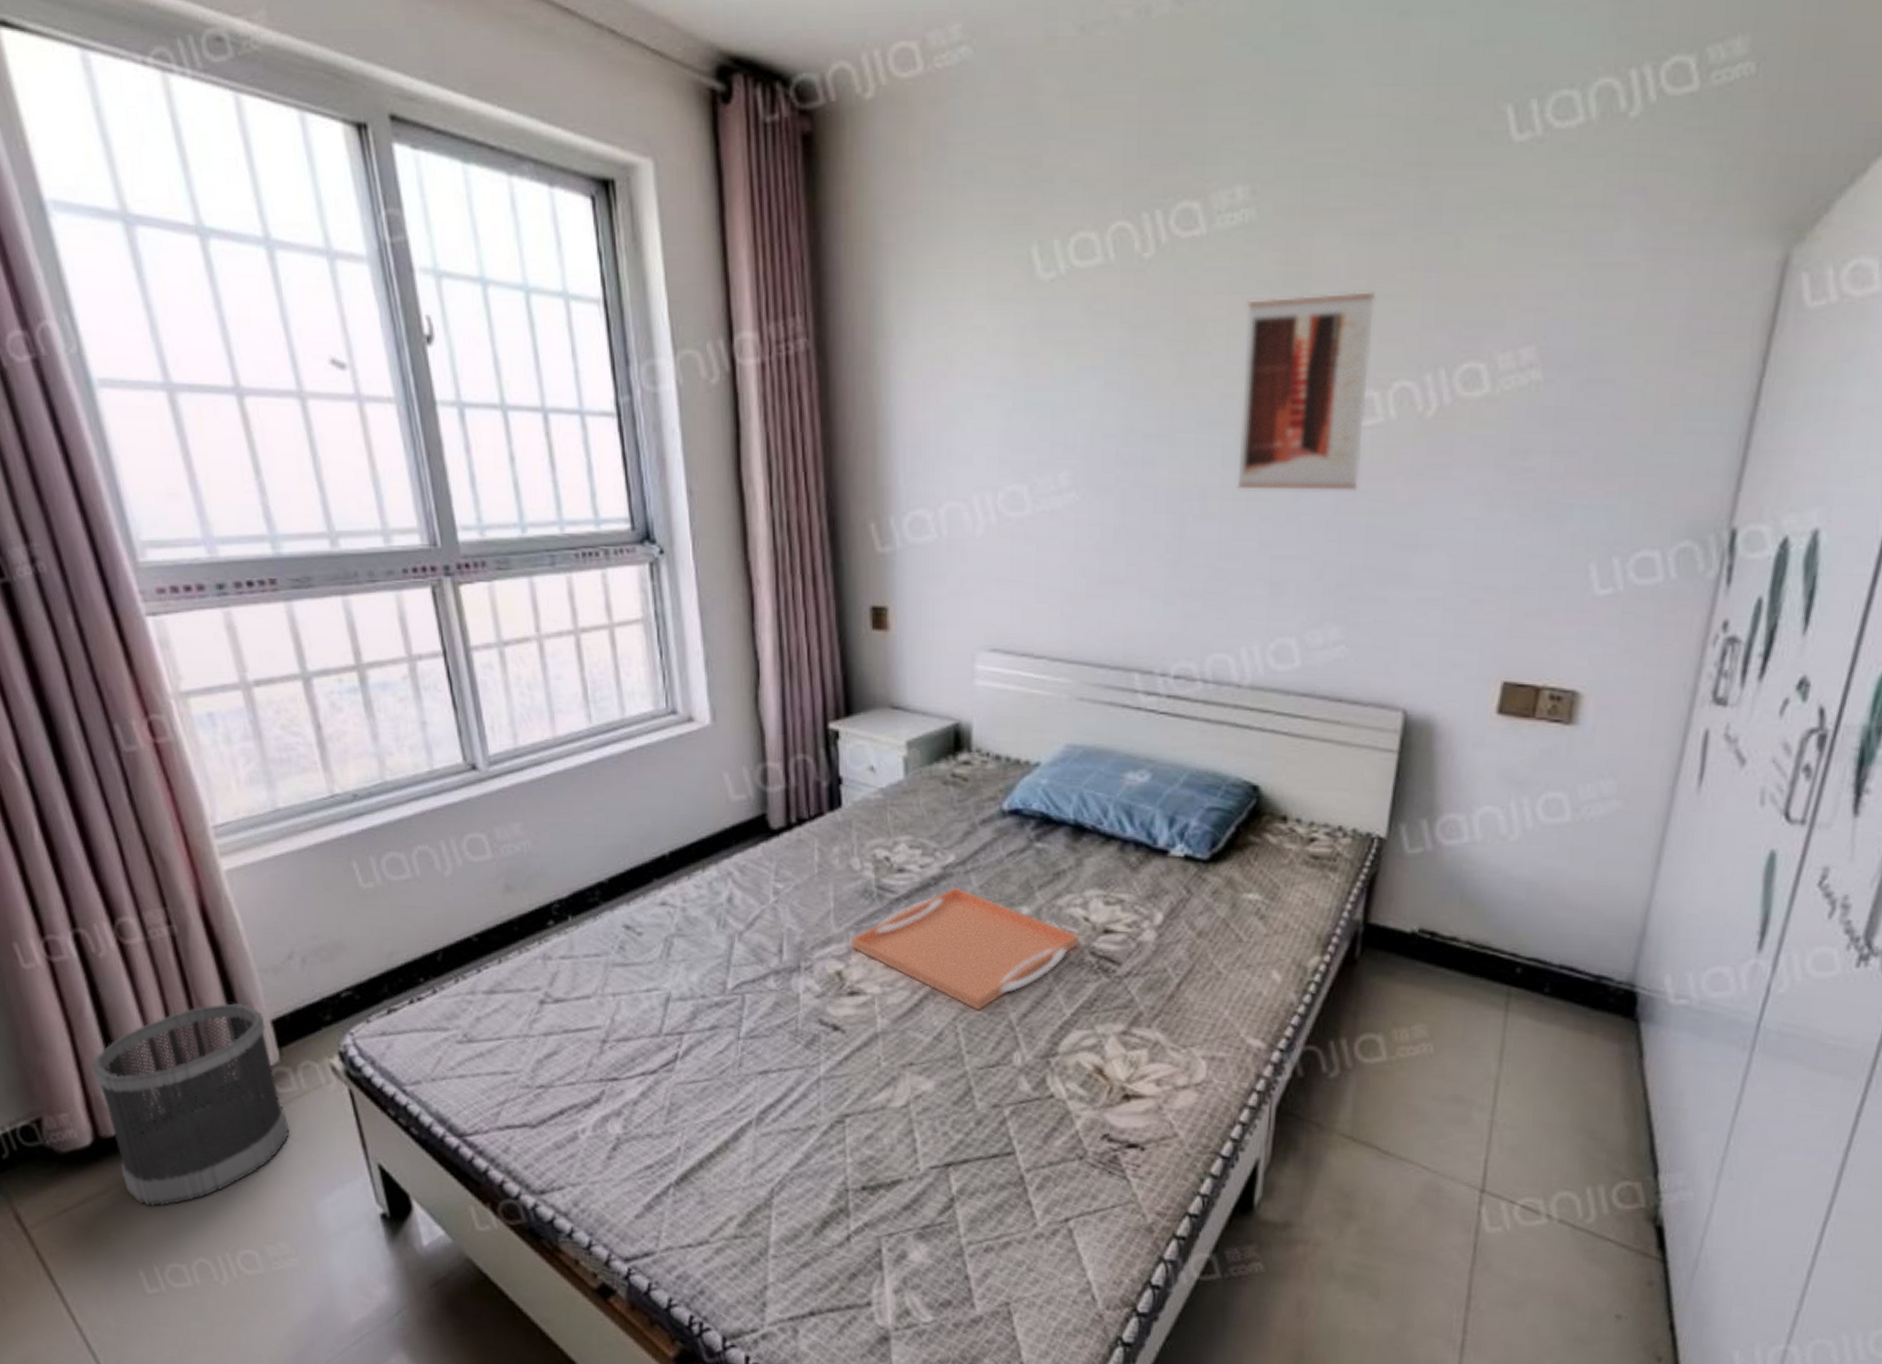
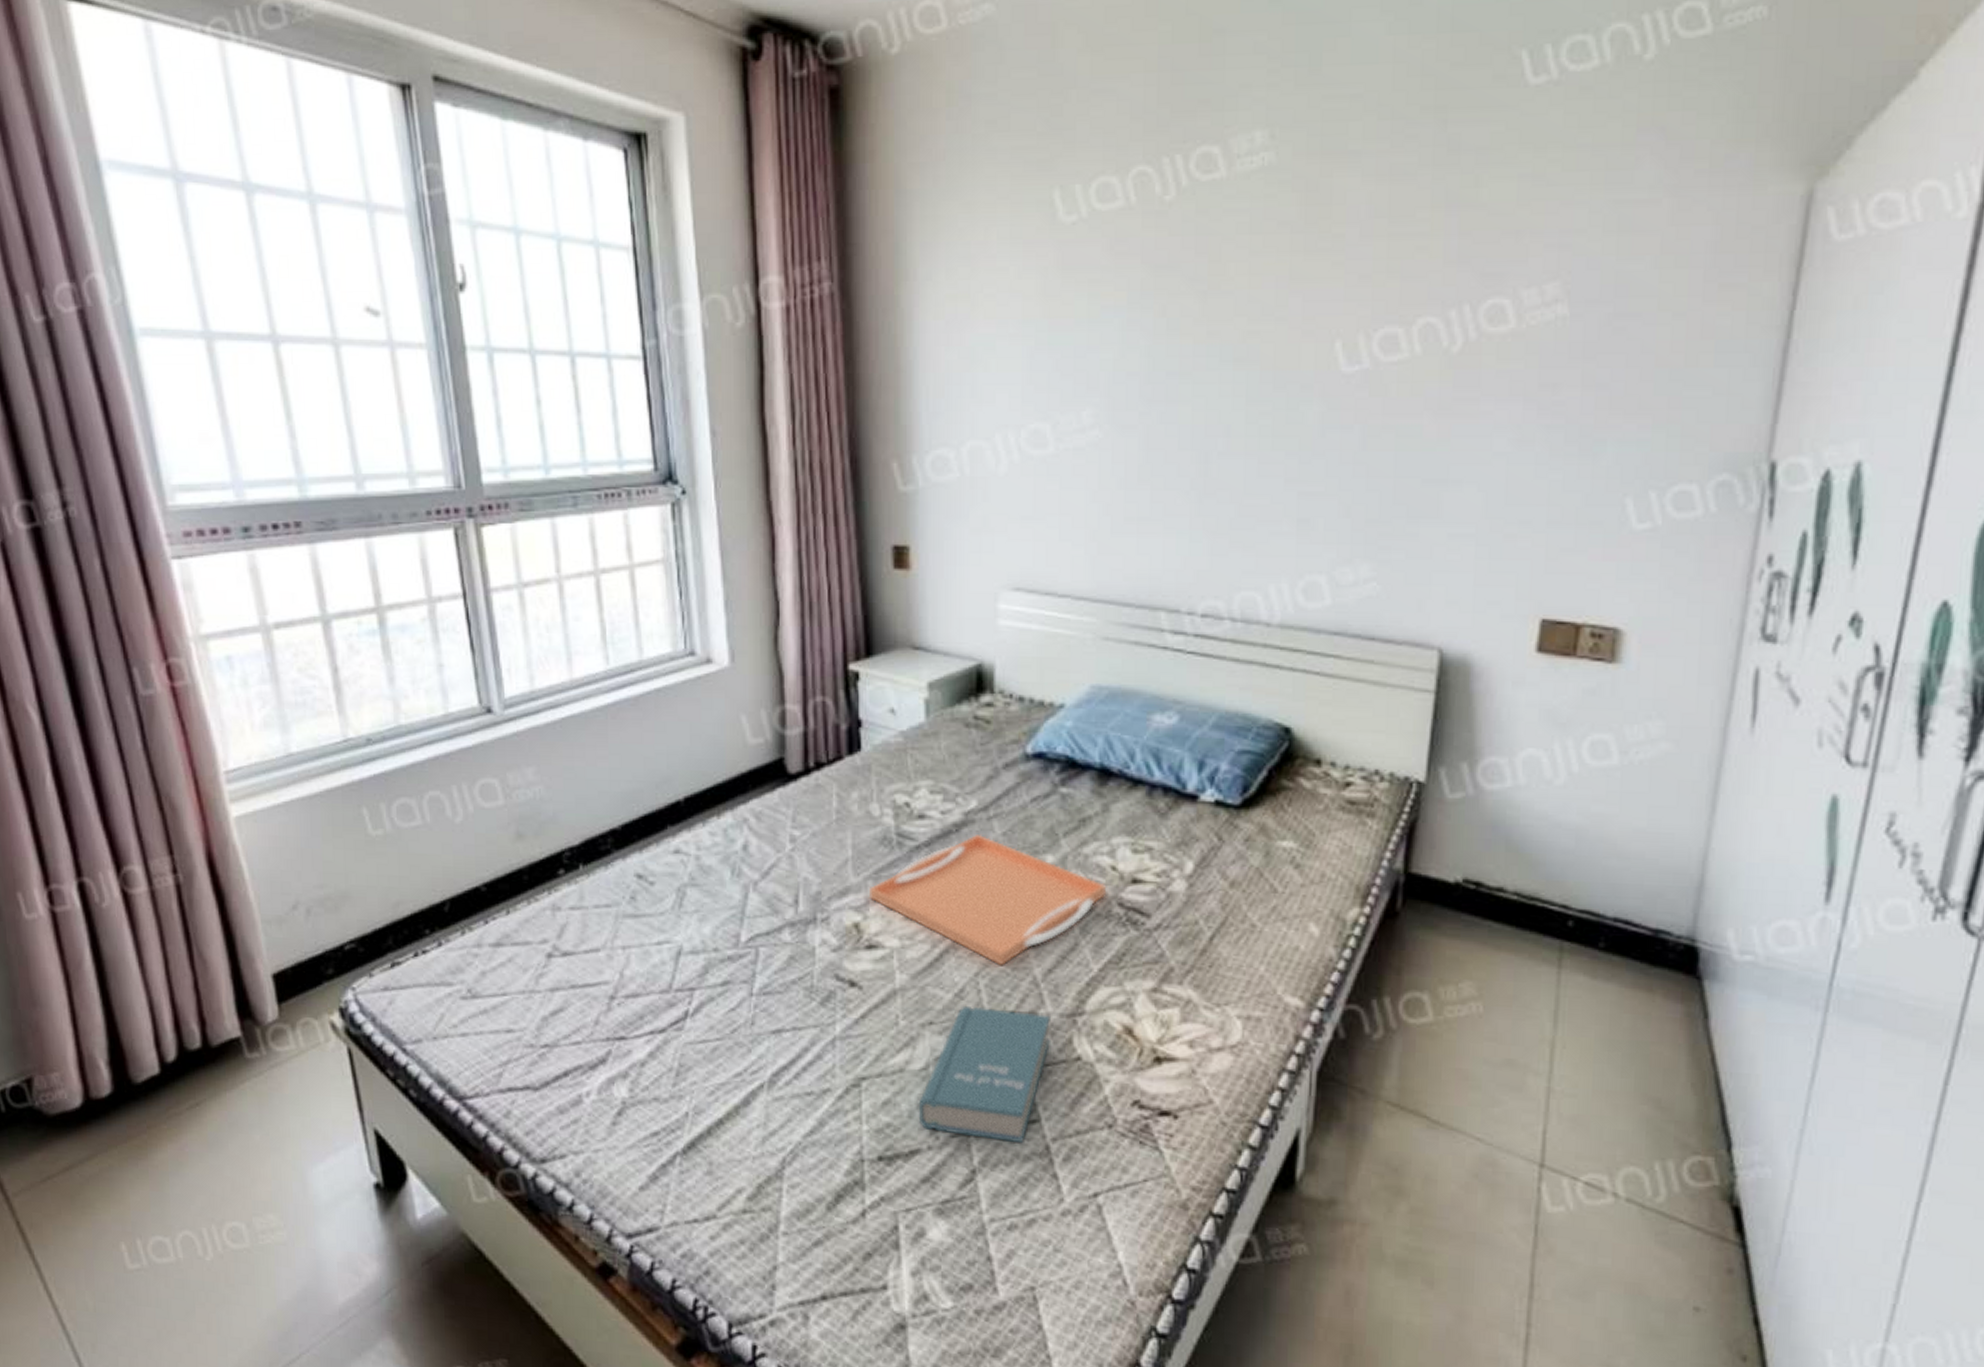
wastebasket: present [91,1003,290,1207] -> none [87,956,285,1174]
book: none [899,1047,1026,1174] -> present [918,1005,1052,1143]
wall art: present [1237,292,1376,491] -> none [1262,230,1398,426]

